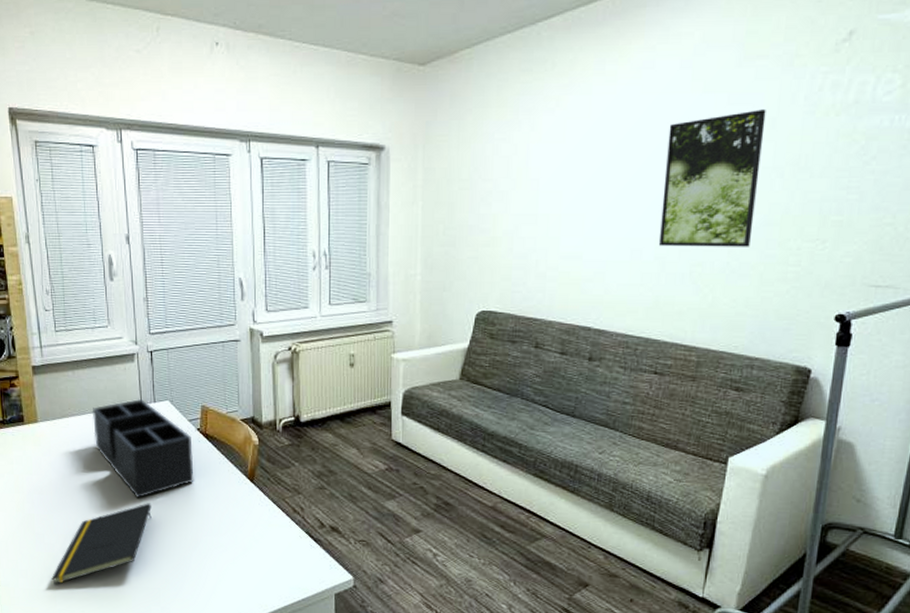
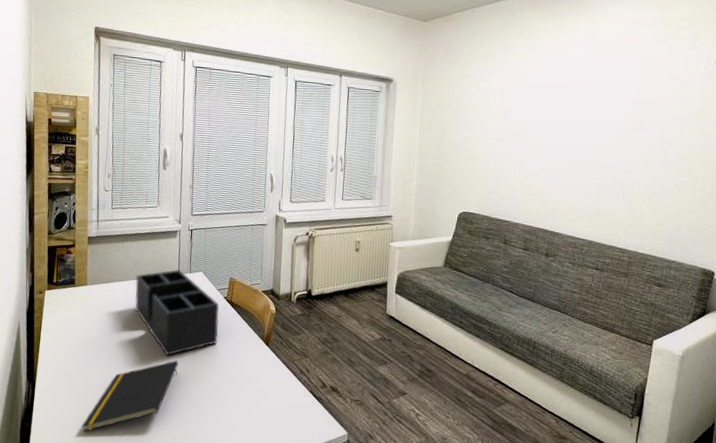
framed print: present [659,110,766,247] -> none [600,73,677,175]

